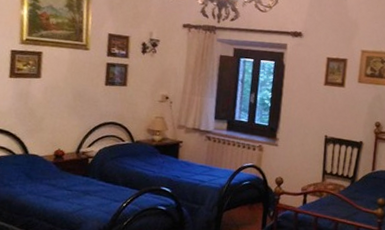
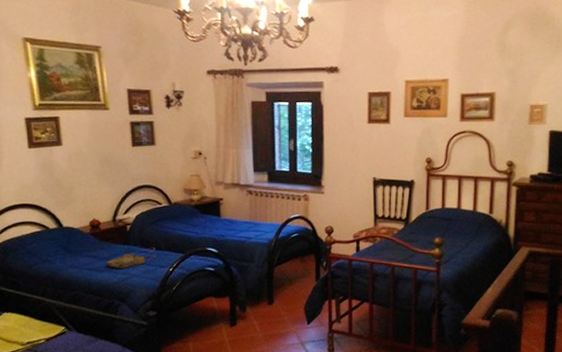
tote bag: none [63,183,113,199] -> present [106,248,156,268]

